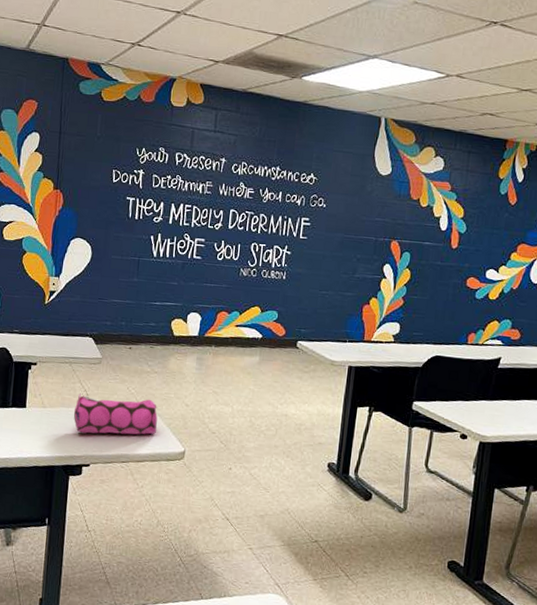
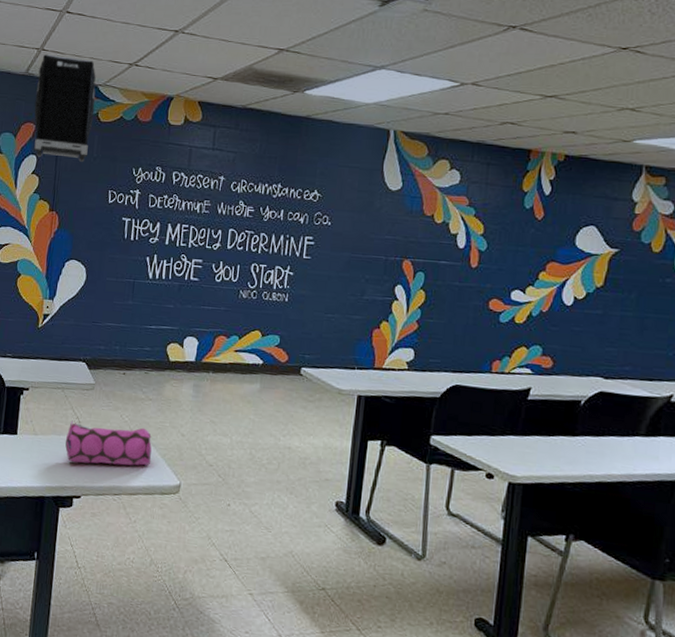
luggage: none [36,30,99,141] -> present [34,54,96,162]

